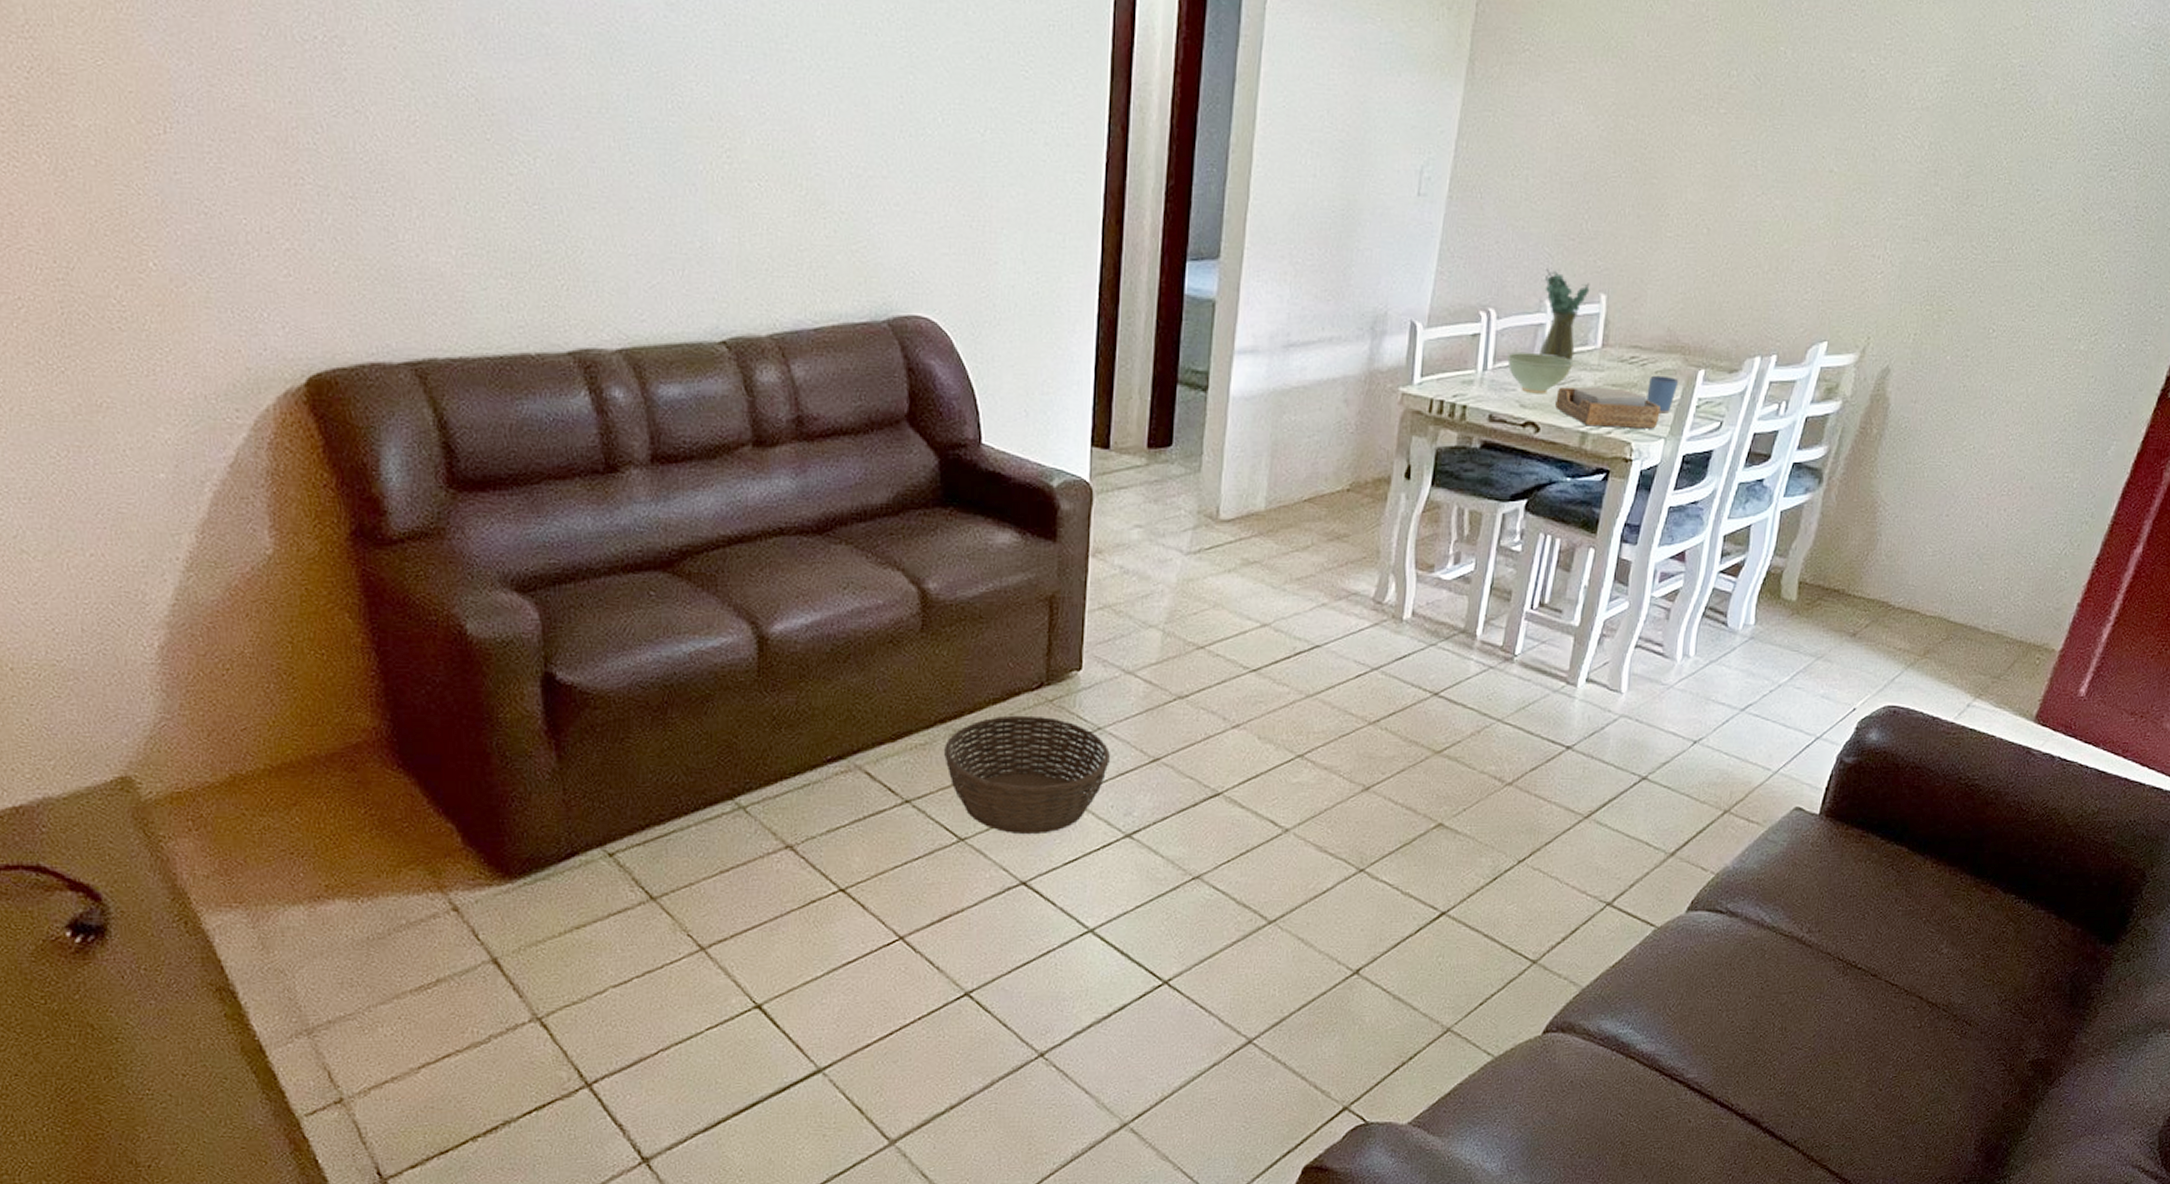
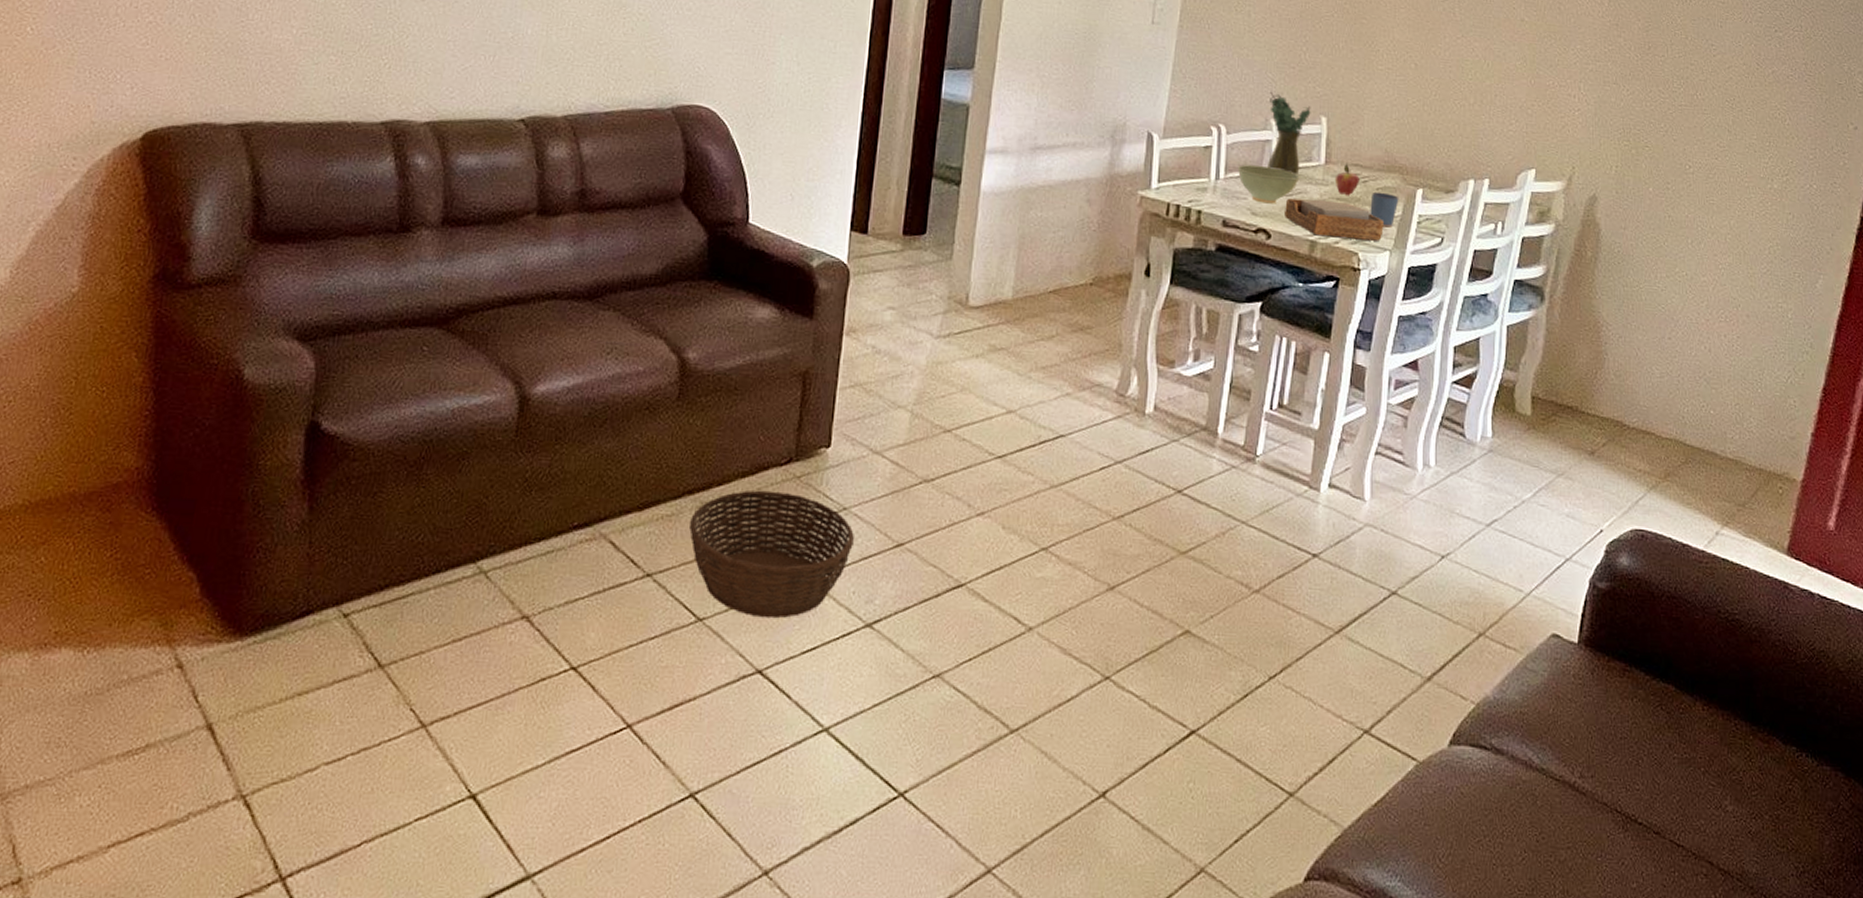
fruit: none [1611,345,1638,382] -> present [1334,163,1360,196]

